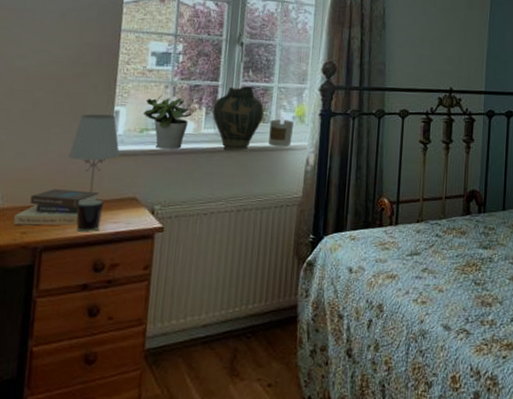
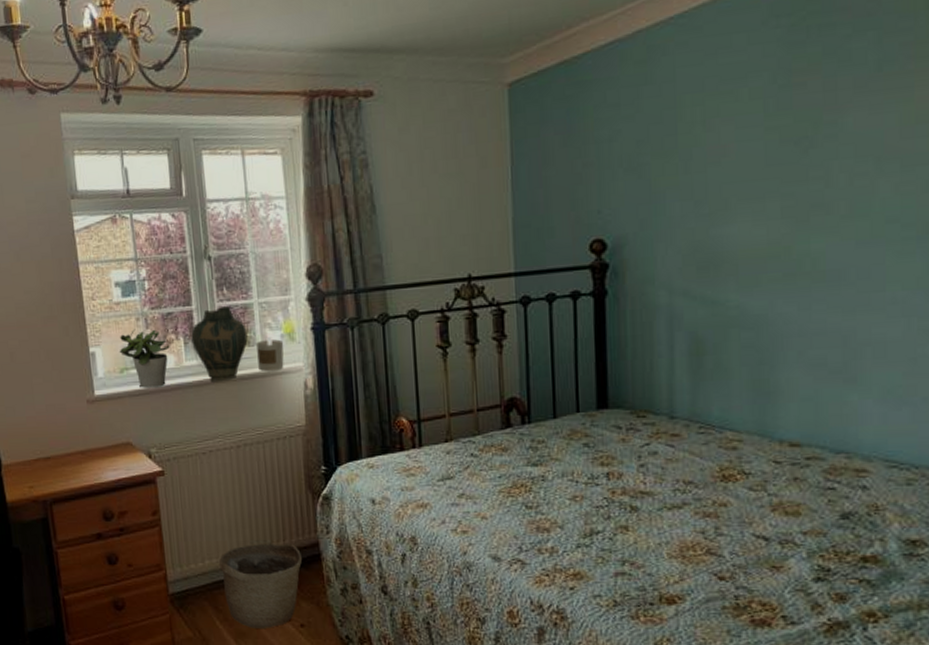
books: present [13,189,101,226] -> none [19,440,96,480]
table lamp: present [68,114,120,193] -> none [55,357,105,442]
mug: present [76,199,104,233] -> none [74,447,101,483]
basket: none [200,303,280,387] -> present [218,543,303,628]

